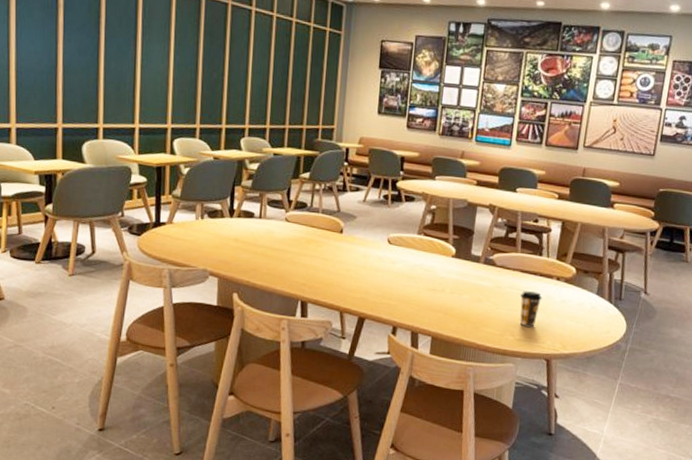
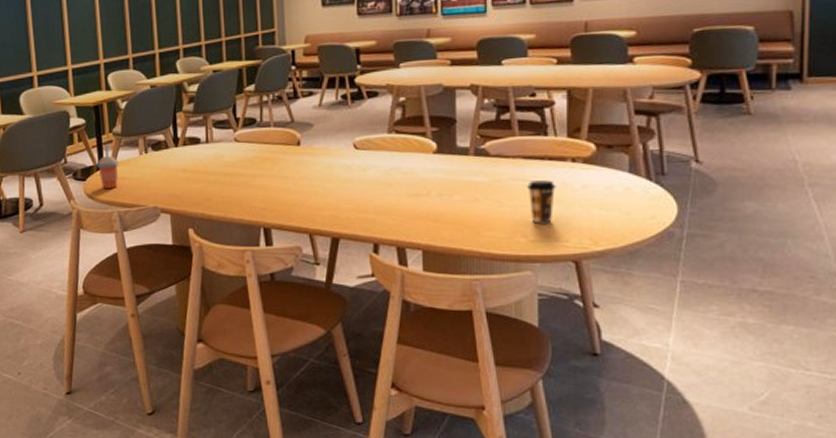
cup with straw: none [153,206,175,247] -> present [97,146,119,189]

